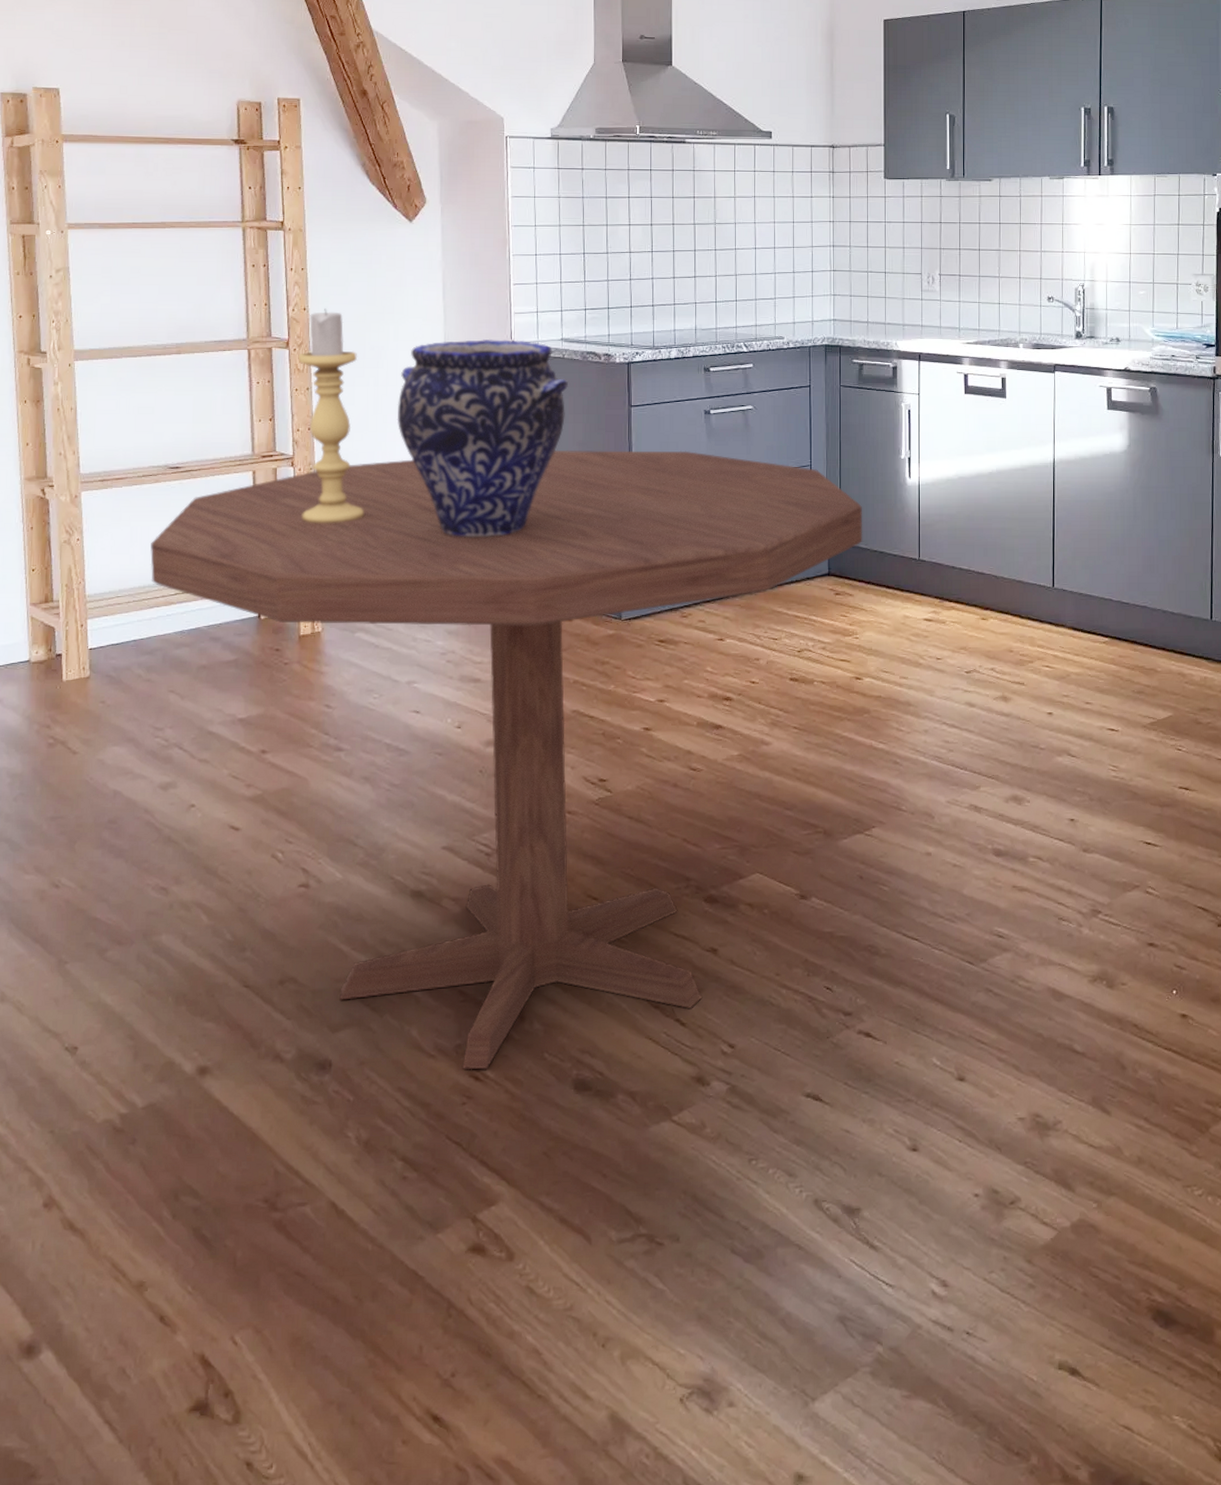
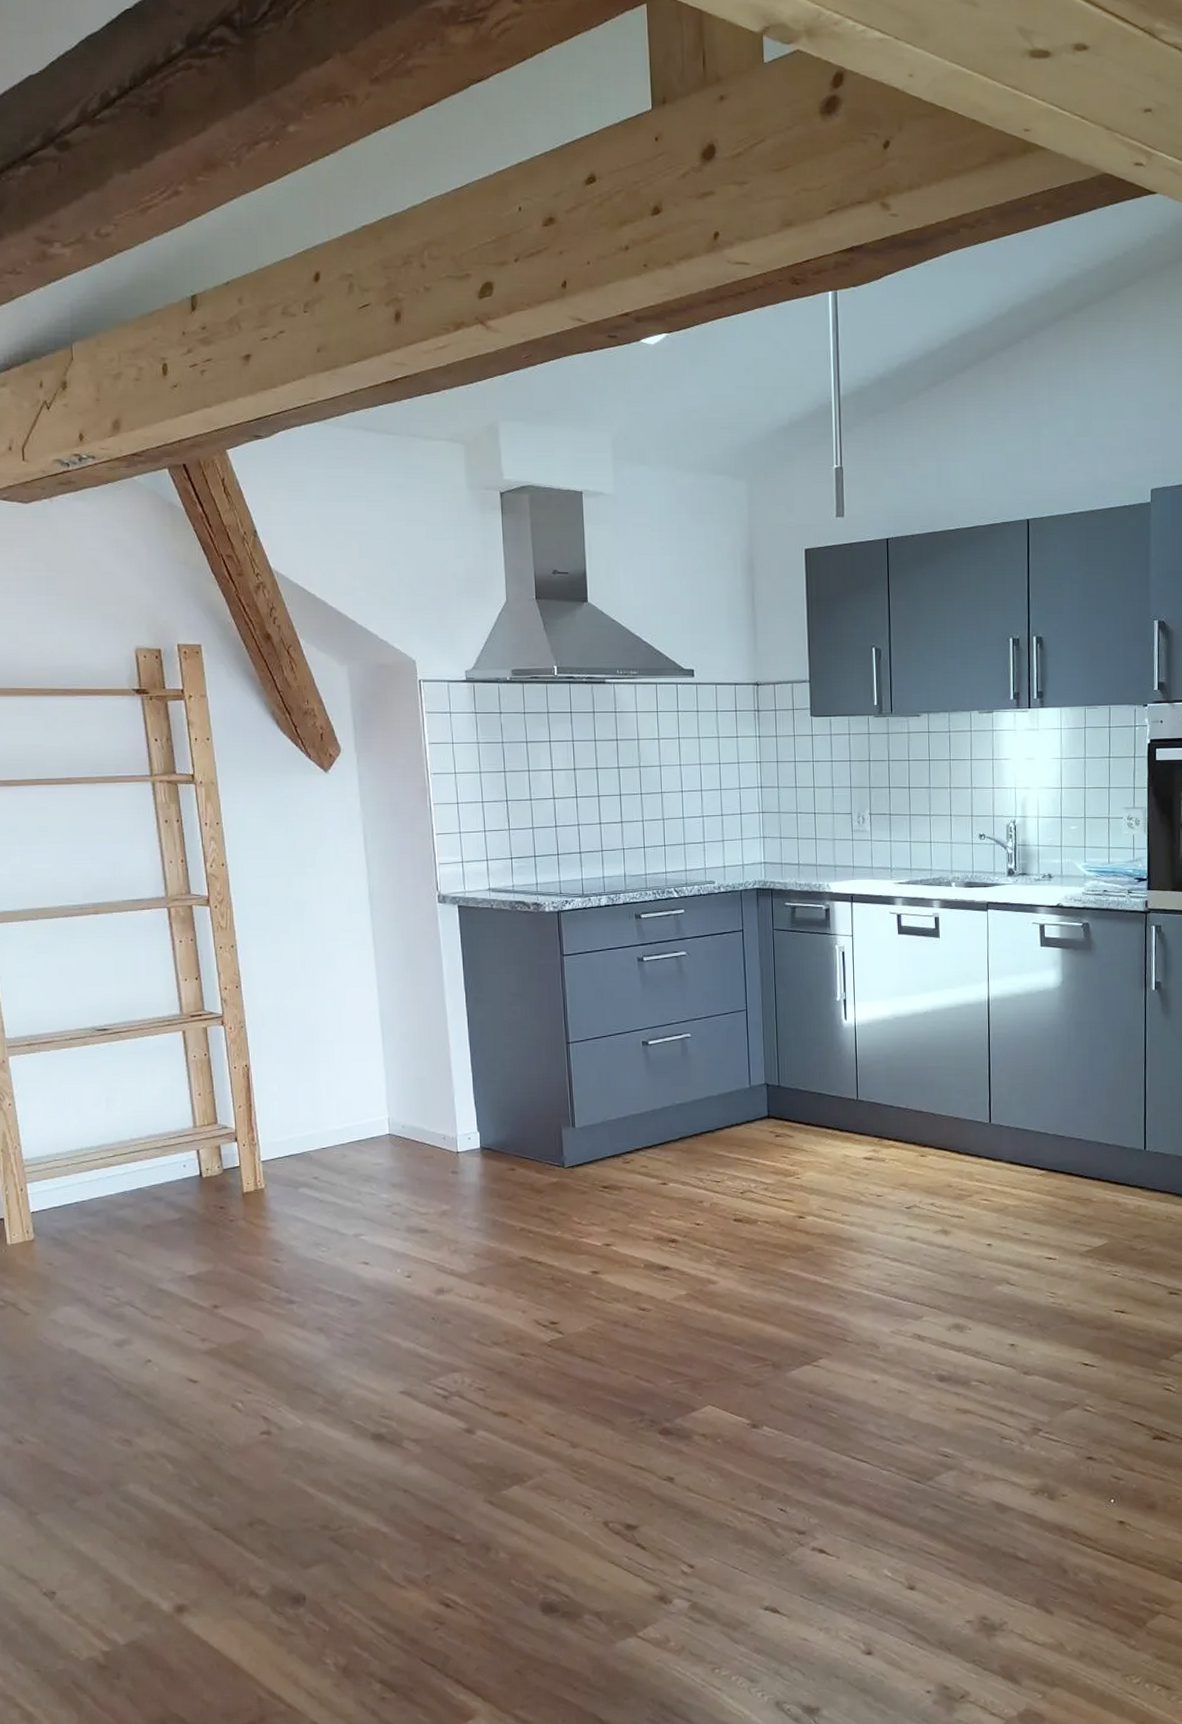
dining table: present [150,449,863,1070] -> none [84,998,801,1598]
candle holder: present [298,308,364,523] -> none [220,863,299,1081]
vase: present [397,338,568,537] -> none [325,890,498,1091]

